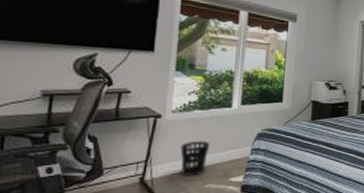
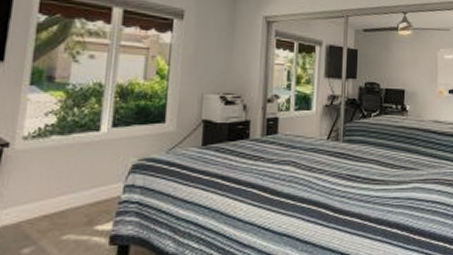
wastebasket: present [180,140,210,177] -> none [31,176,71,226]

